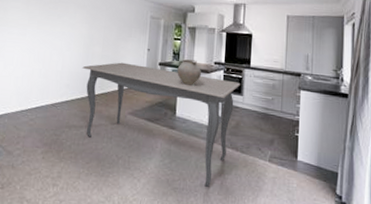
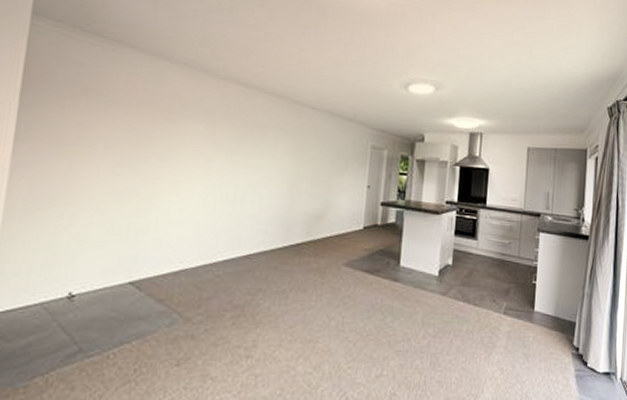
dining table: present [82,62,240,187] -> none [285,202,474,347]
ceramic pot: present [177,59,201,87] -> none [402,198,431,231]

